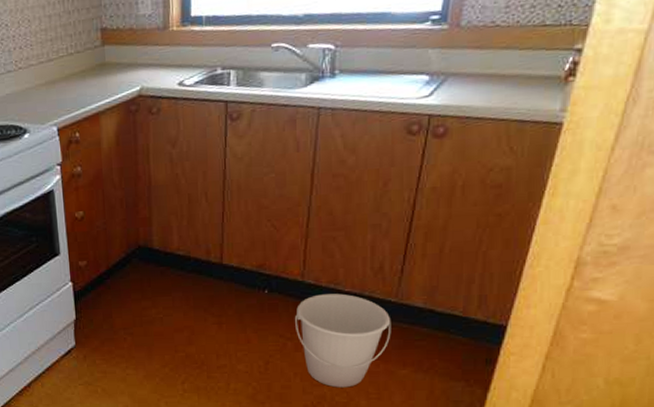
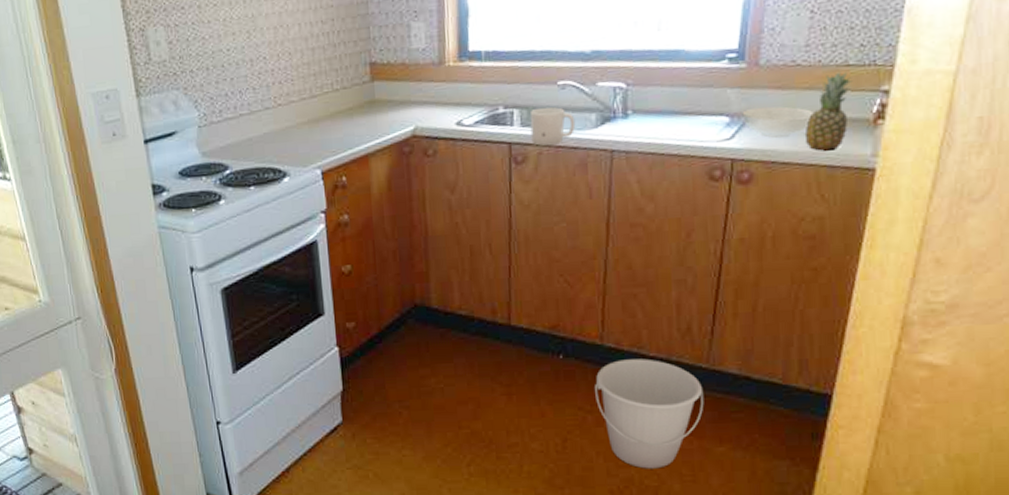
mug: none [245,68,287,104] -> present [530,107,576,147]
bowl: none [441,65,509,96] -> present [742,106,814,139]
fruit: none [498,31,548,108] -> present [804,71,852,153]

